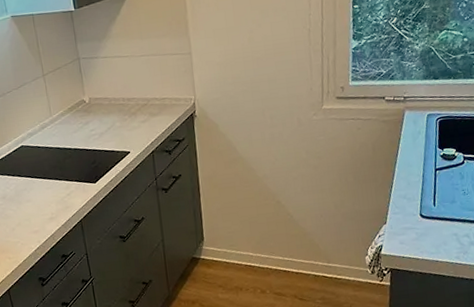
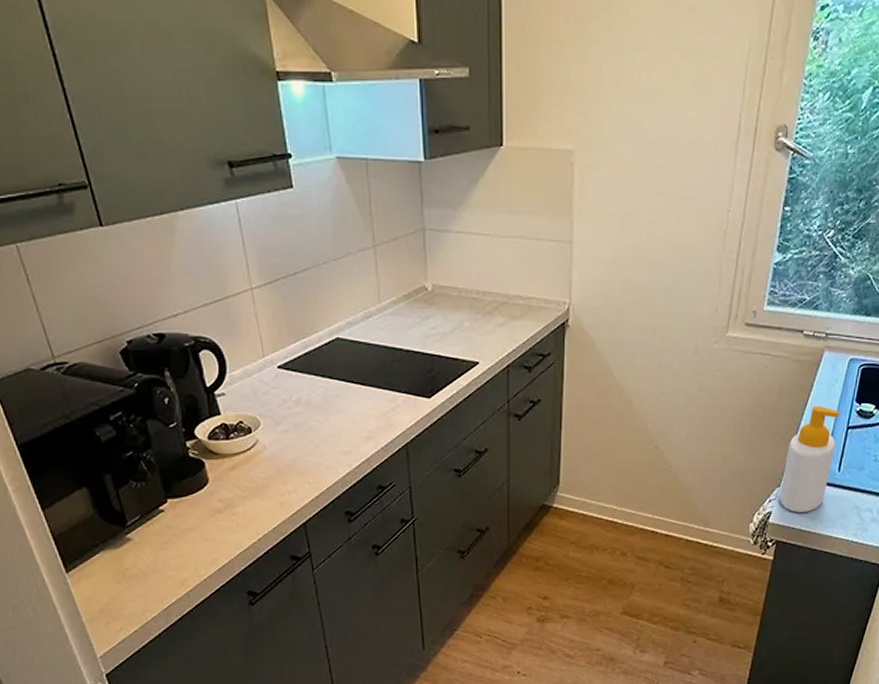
soap bottle: none [386,154,428,244] -> present [780,405,839,512]

